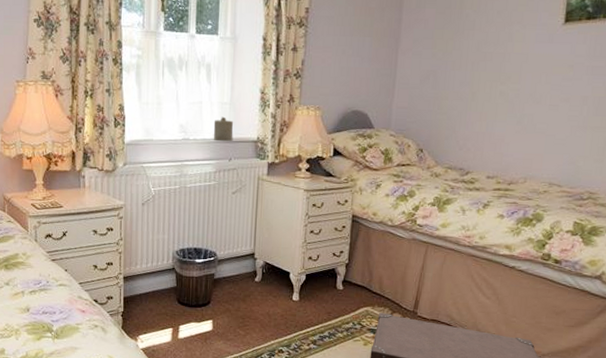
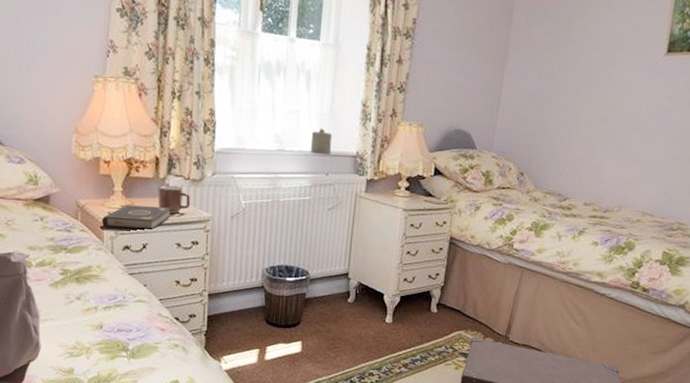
book: none [26,196,87,219] -> present [102,205,171,231]
mug: none [75,177,104,203] -> present [157,185,190,214]

